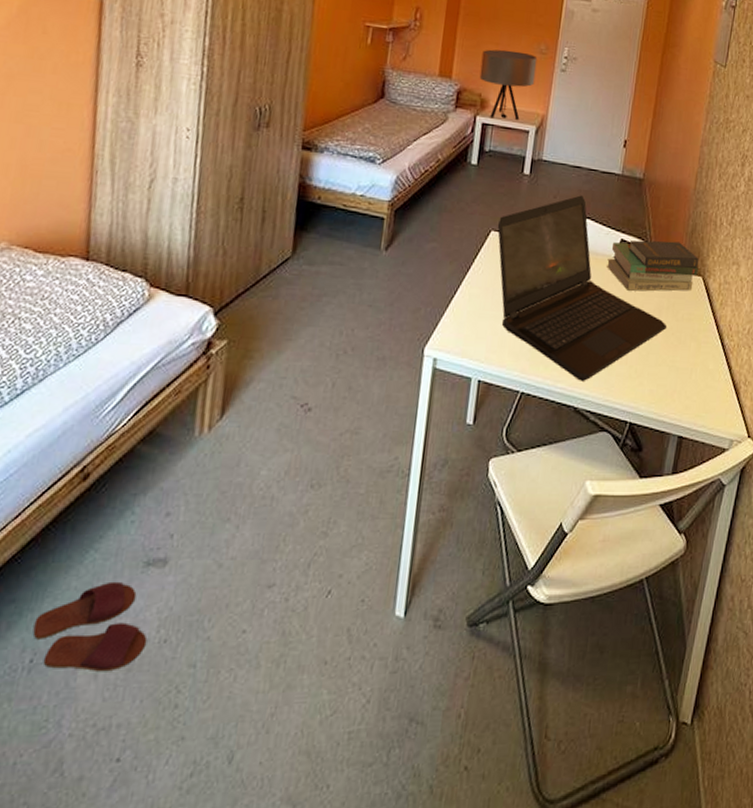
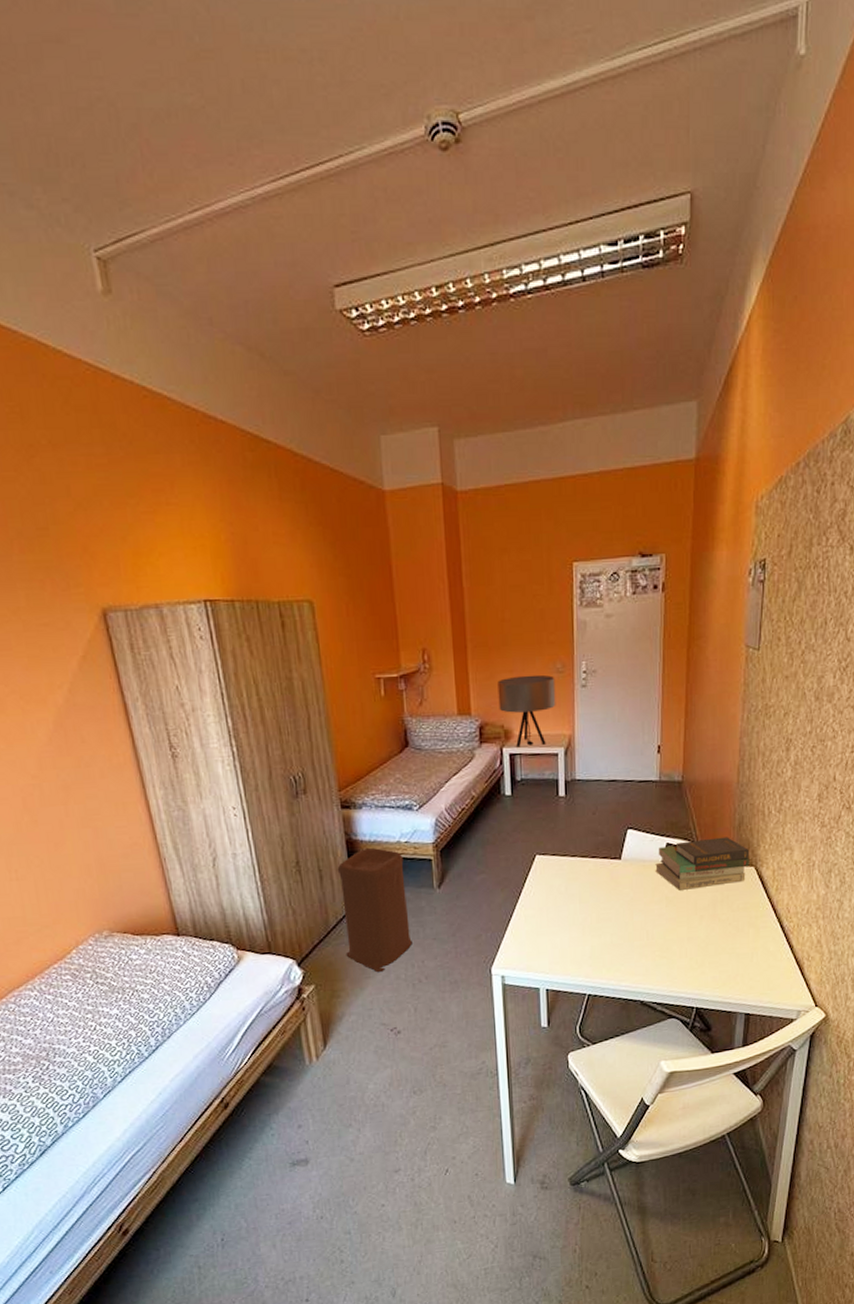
slippers: present [32,581,147,672] -> none [216,1179,308,1243]
laundry basket: none [270,196,355,336] -> present [337,848,412,973]
laptop computer: present [497,195,668,381] -> none [541,807,724,978]

